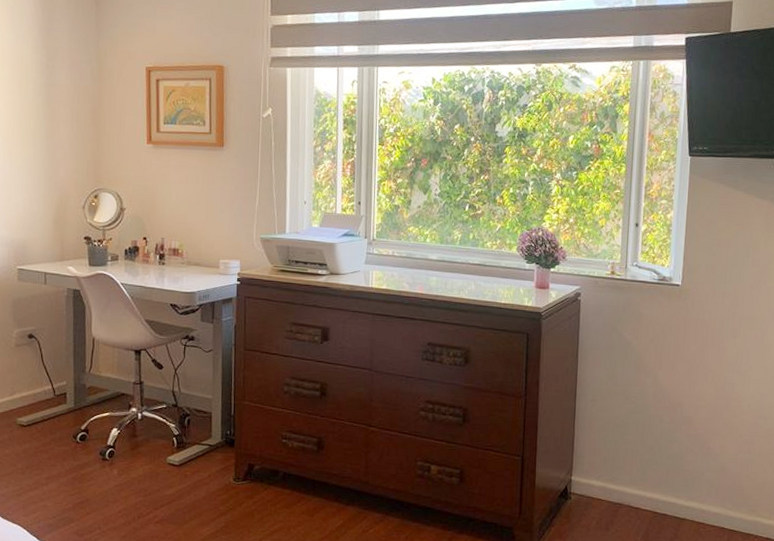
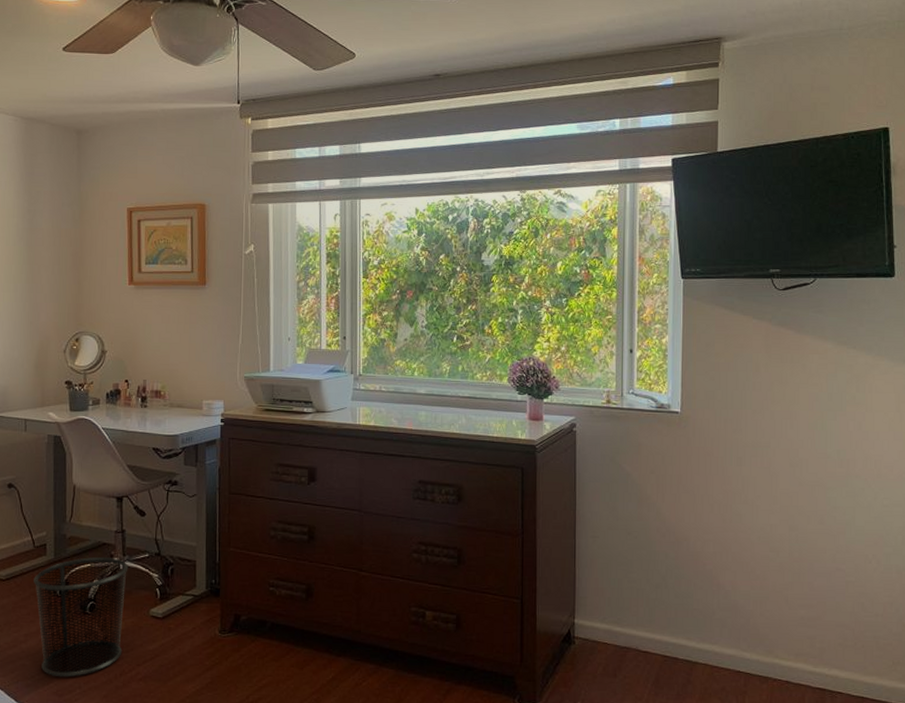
waste bin: none [54,406,146,519] -> present [33,556,128,678]

